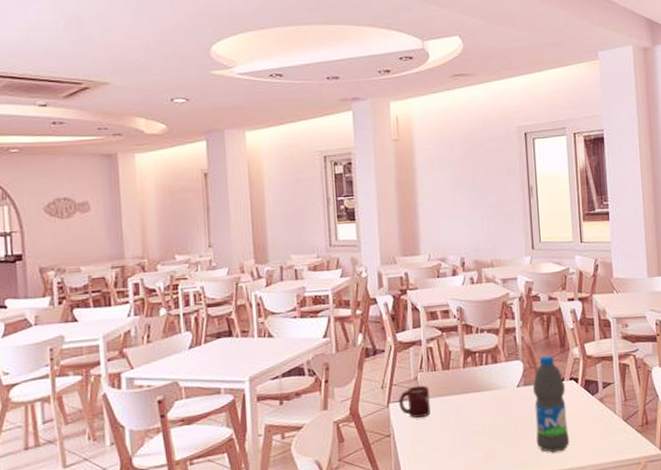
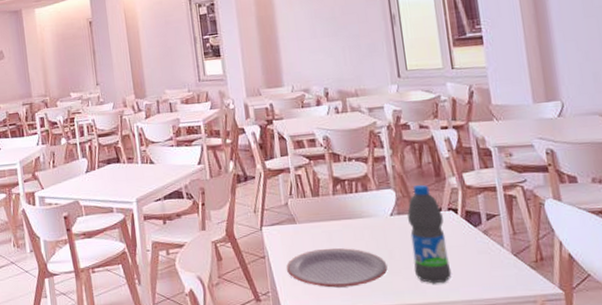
cup: present [399,385,430,418] -> none [271,211,303,242]
plate: none [412,421,512,464] -> present [287,247,388,288]

